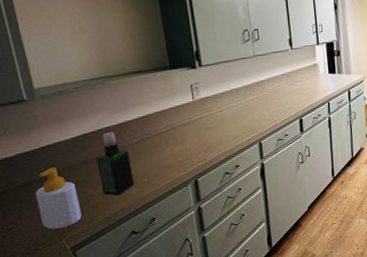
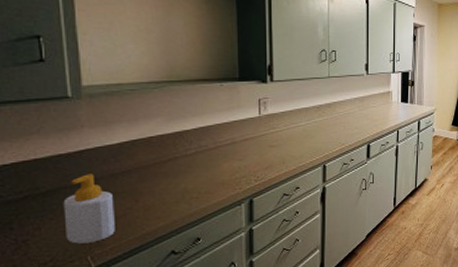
spray bottle: present [96,131,134,196] -> none [142,140,181,211]

